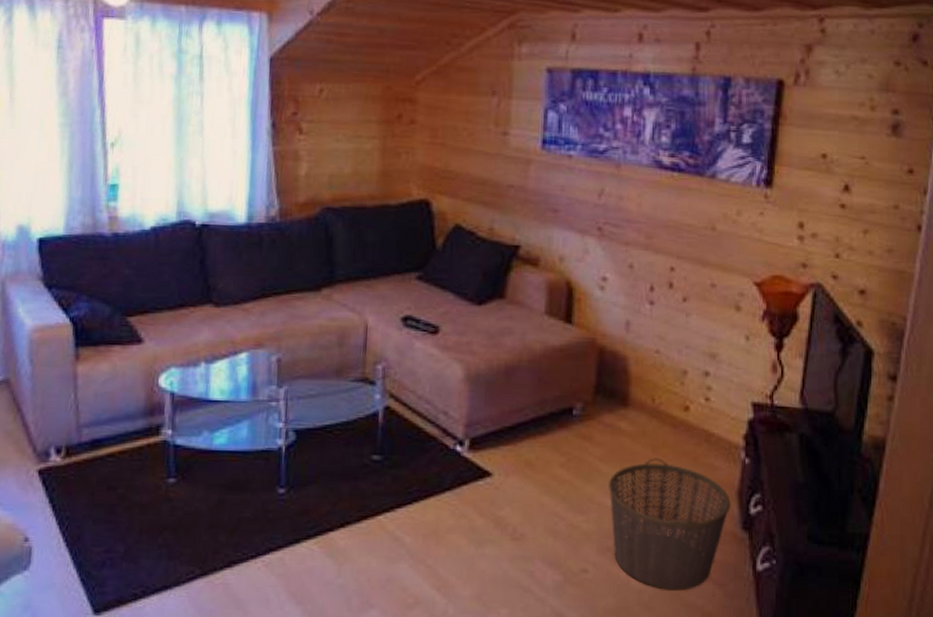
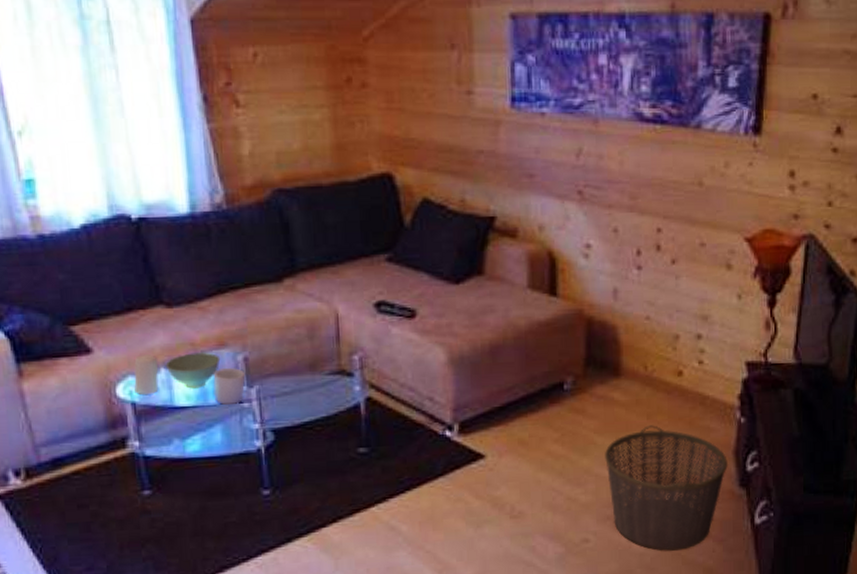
candle: none [174,349,199,387] -> present [133,355,159,396]
bowl: none [206,350,256,385] -> present [165,352,221,389]
mug: none [245,367,277,403] -> present [213,368,246,406]

